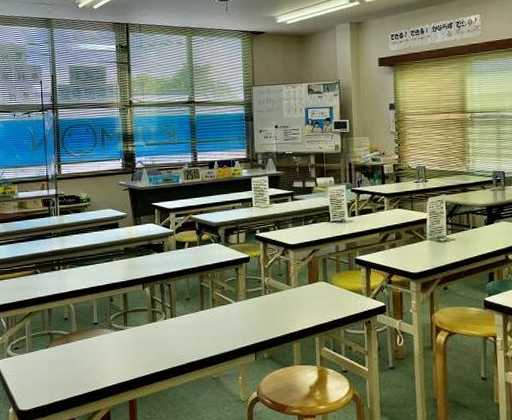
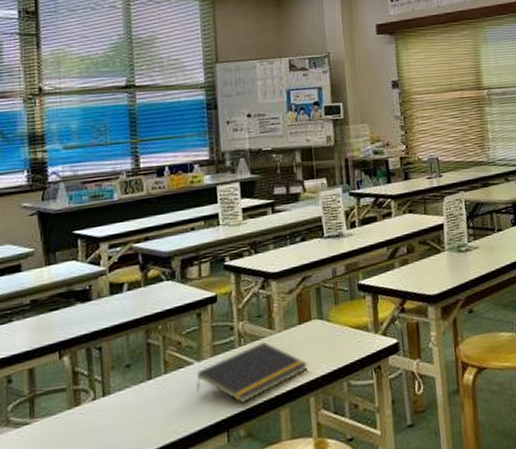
notepad: none [234,293,315,336] -> present [196,341,308,404]

